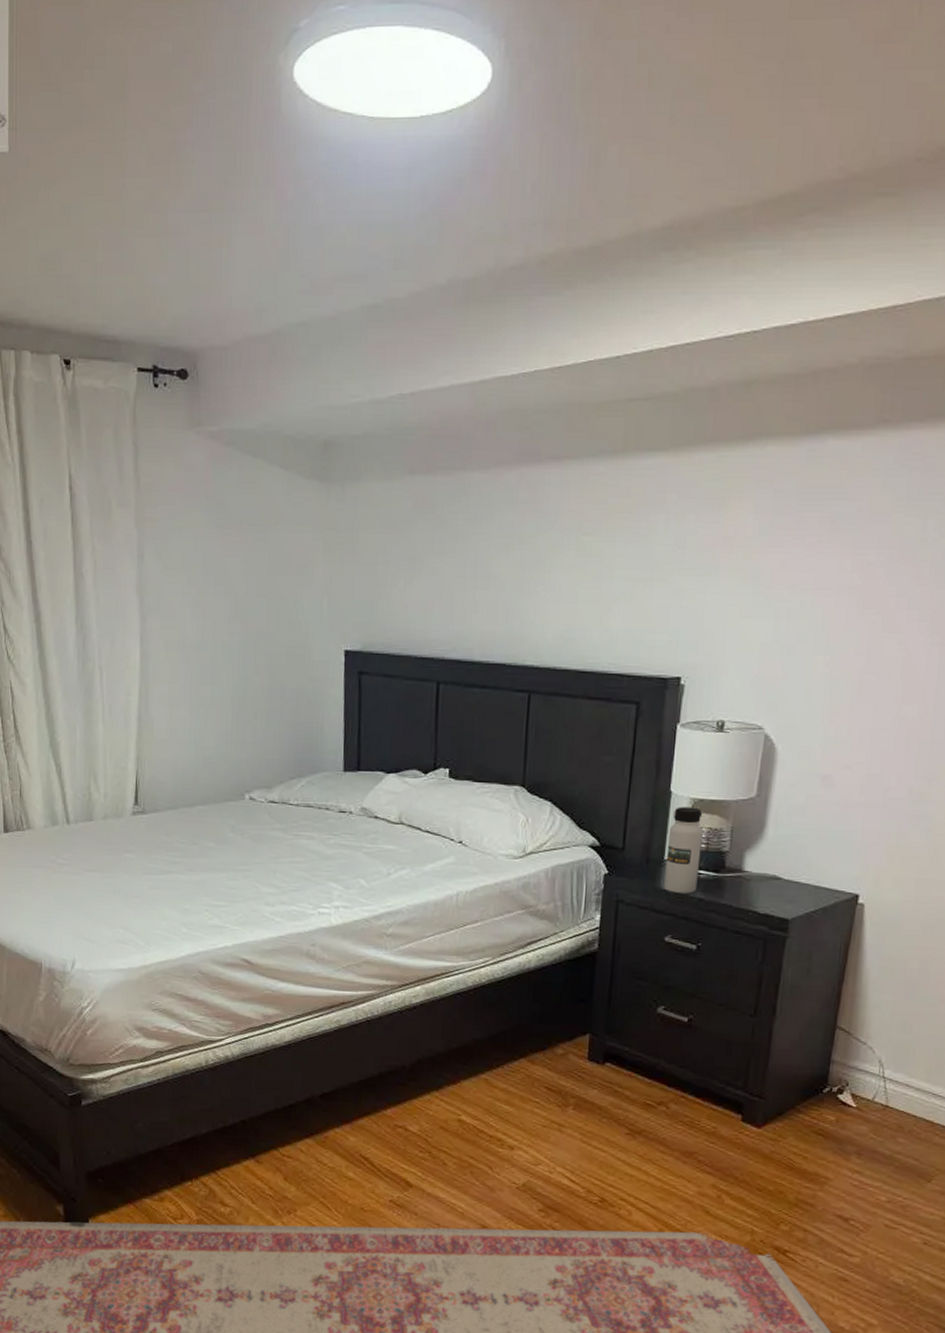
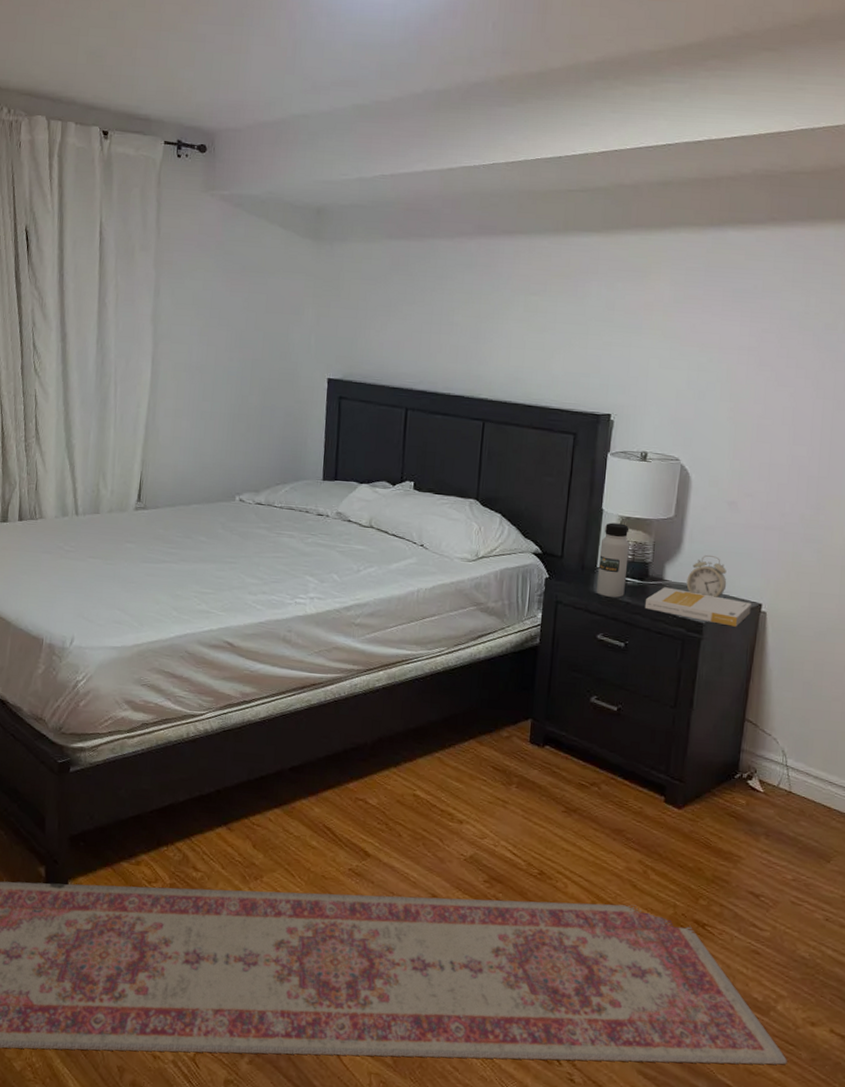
book: none [720,879,847,922] -> present [644,587,751,627]
alarm clock: none [770,839,818,889] -> present [686,554,727,598]

